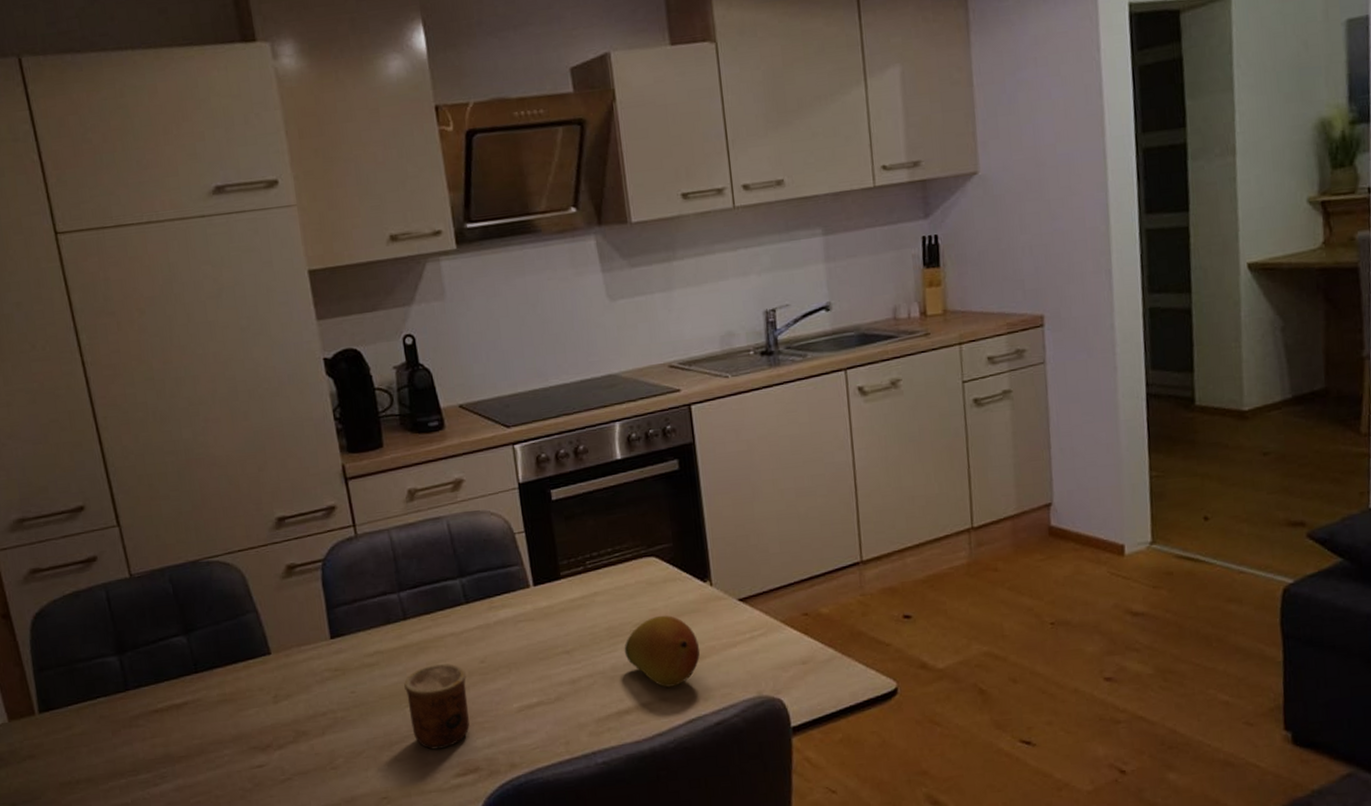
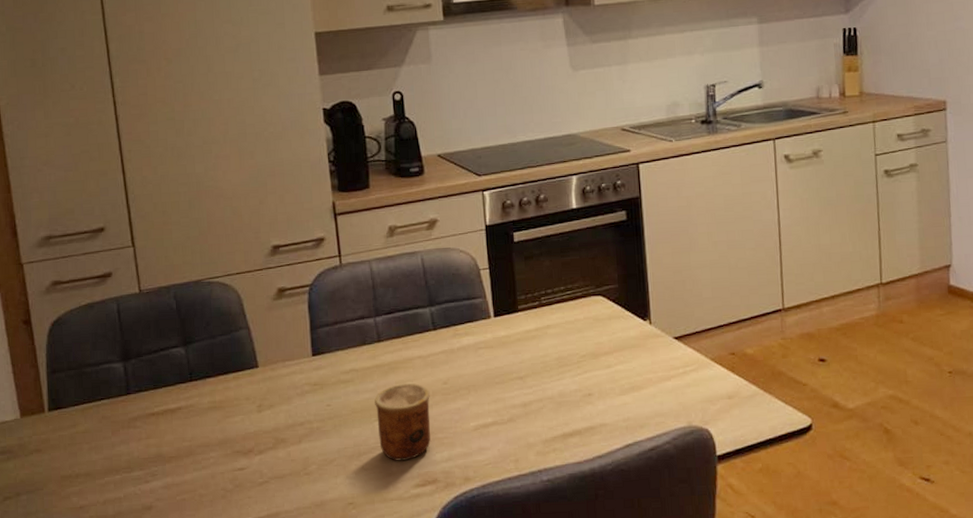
fruit: present [624,615,700,687] -> none [571,348,639,414]

